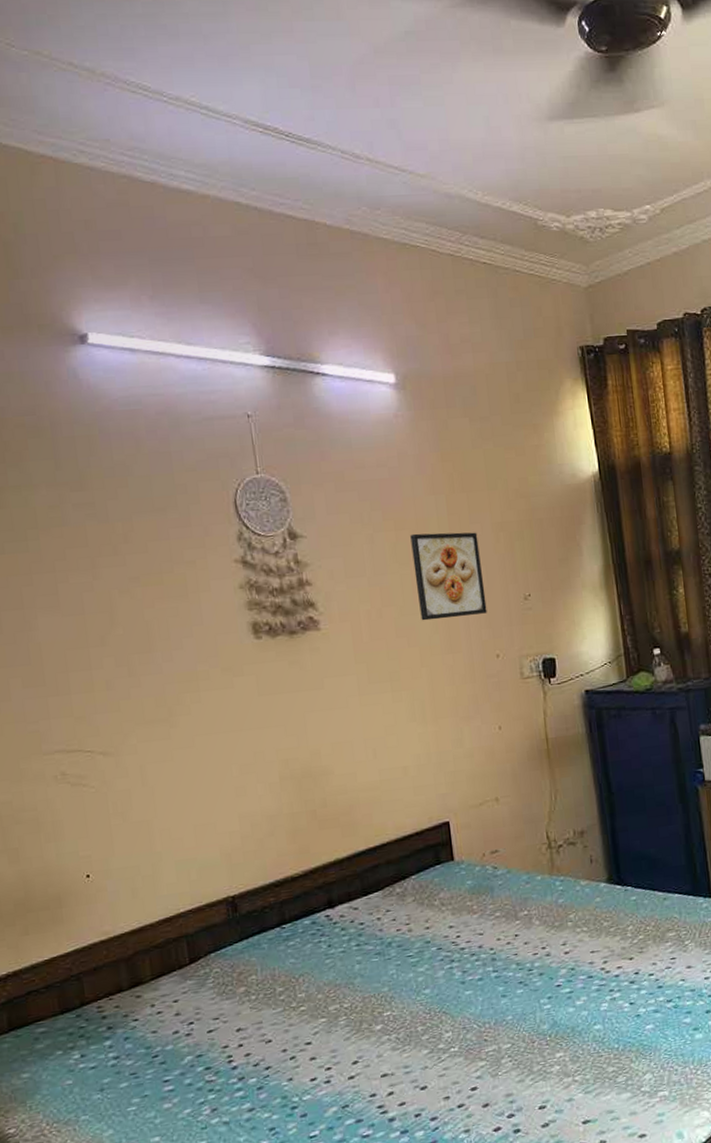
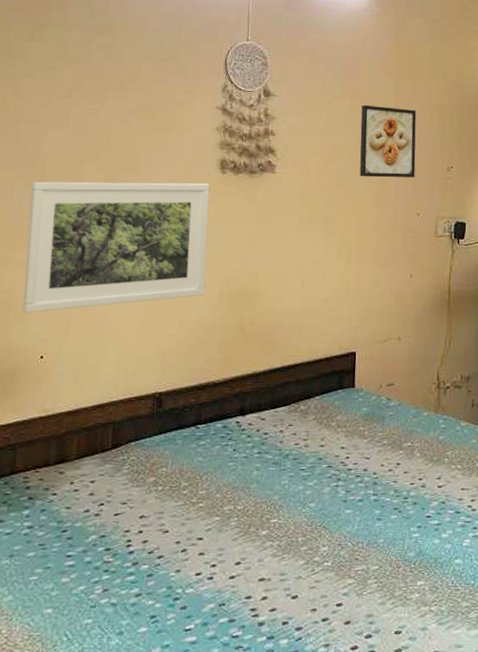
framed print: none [30,653,262,830] -> present [22,181,210,313]

